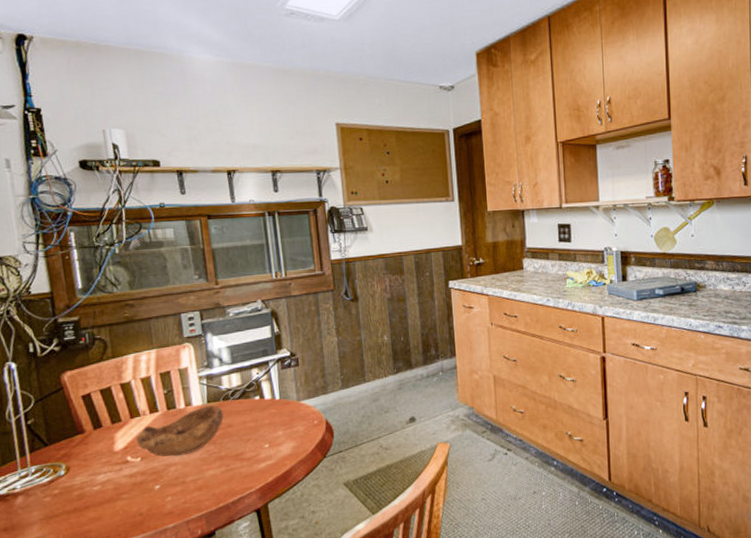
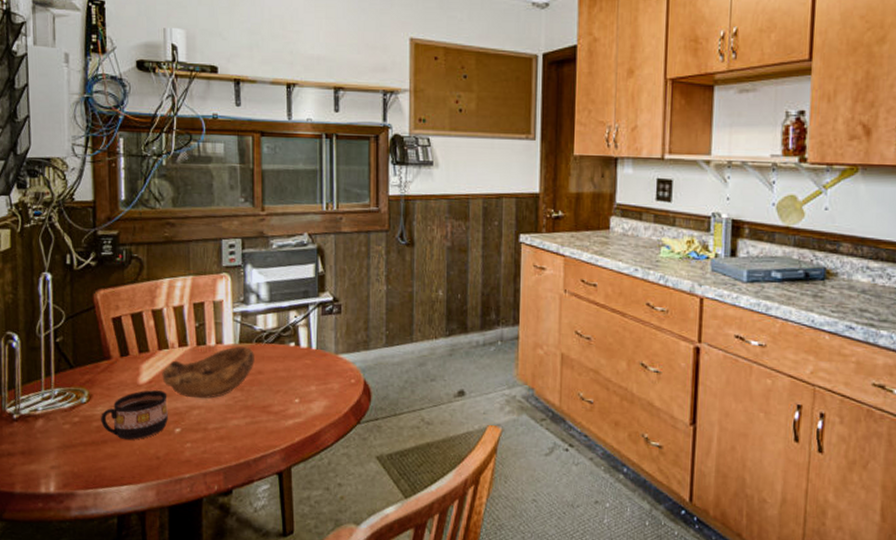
cup: none [80,454,147,503] -> present [101,390,168,440]

